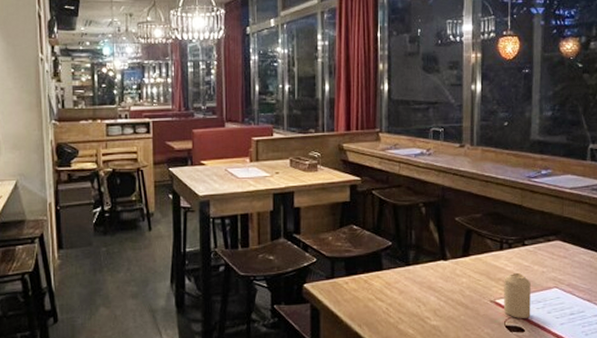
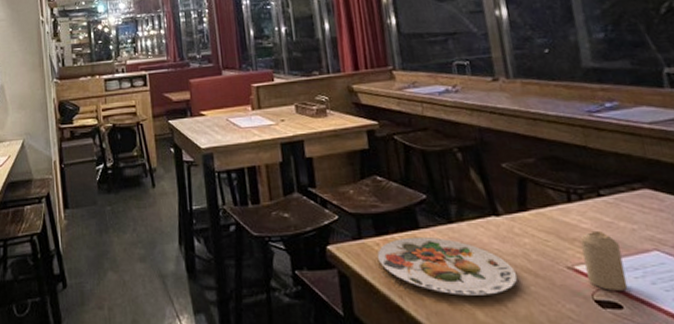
plate: none [345,276,453,324] -> present [377,236,518,296]

